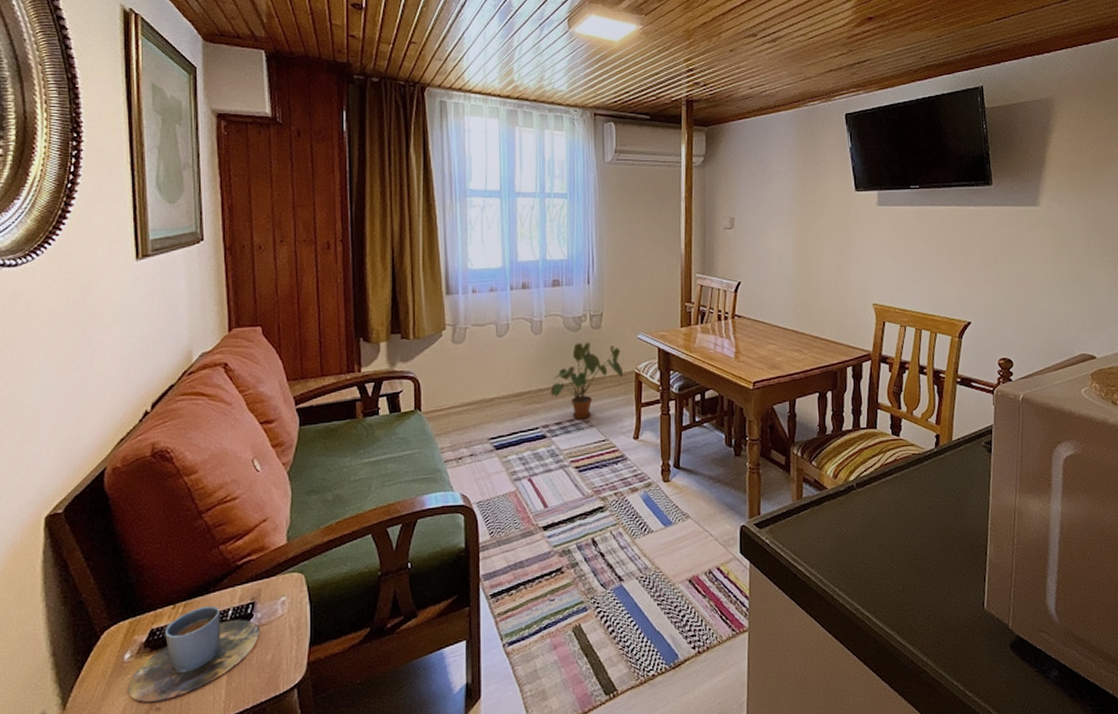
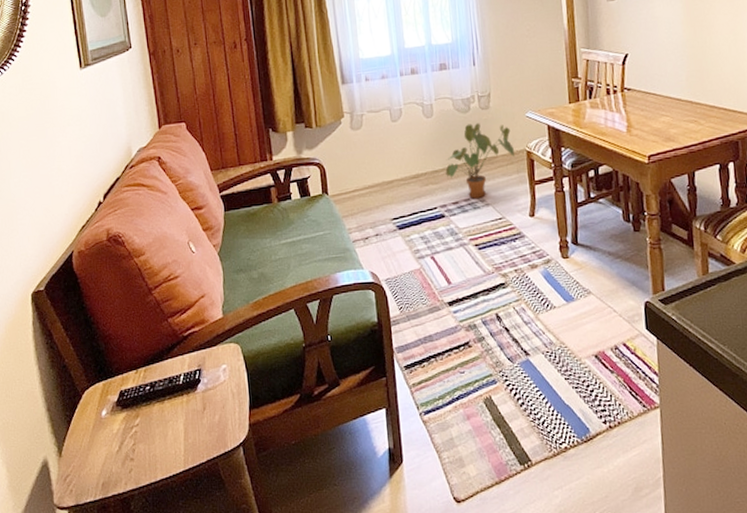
cup: present [128,605,259,702] -> none [107,371,207,453]

